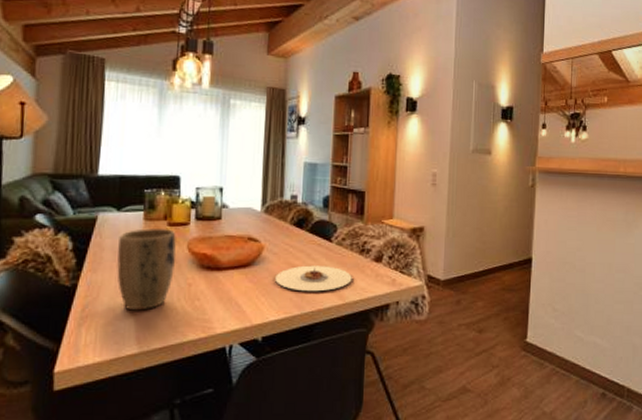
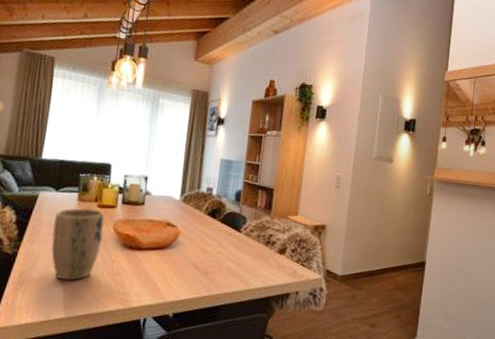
plate: present [275,265,352,292] -> none [188,252,257,277]

